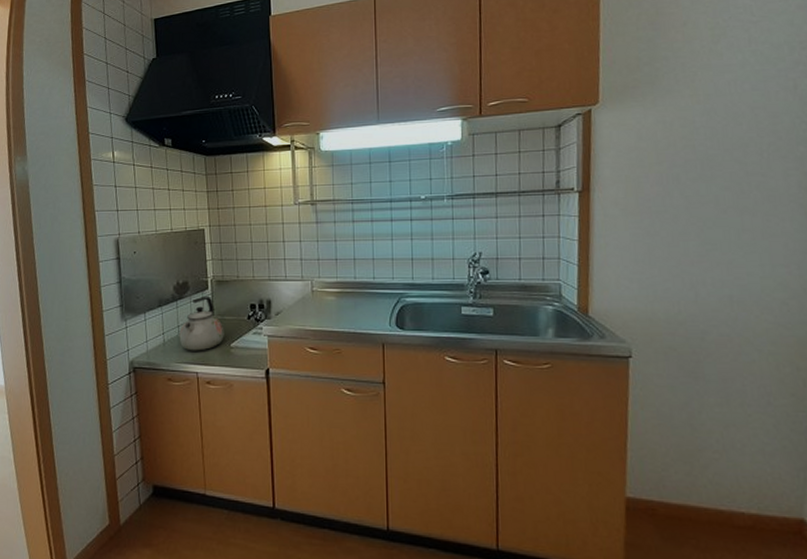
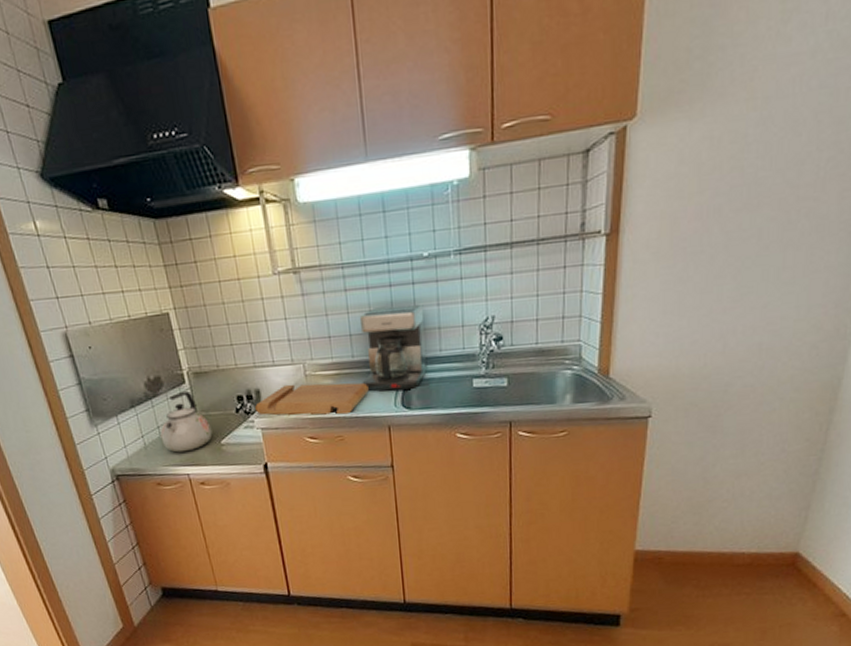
cutting board: none [265,298,367,329] -> present [255,382,369,416]
coffee maker: none [361,237,421,312] -> present [359,304,428,391]

